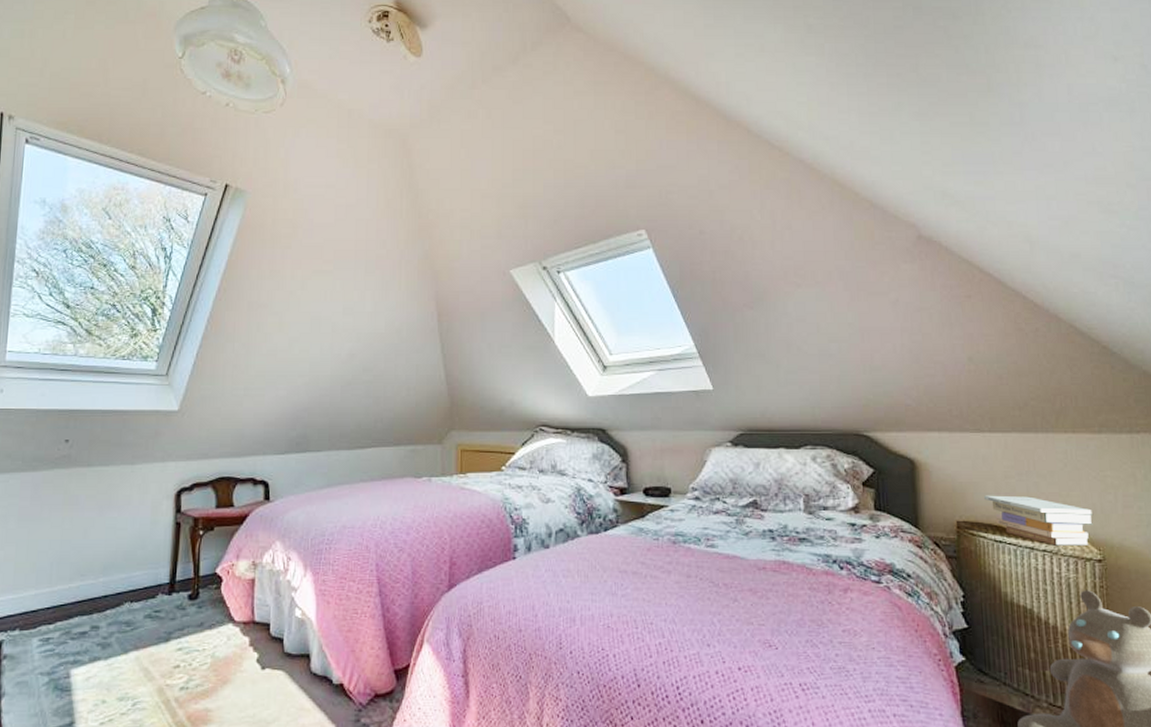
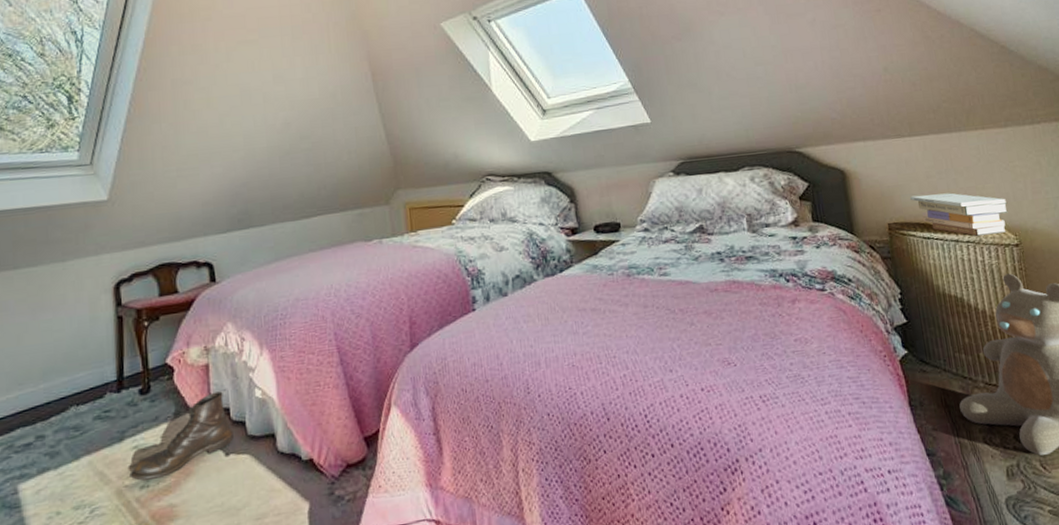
boot: none [171,606,271,683] -> present [129,391,234,482]

